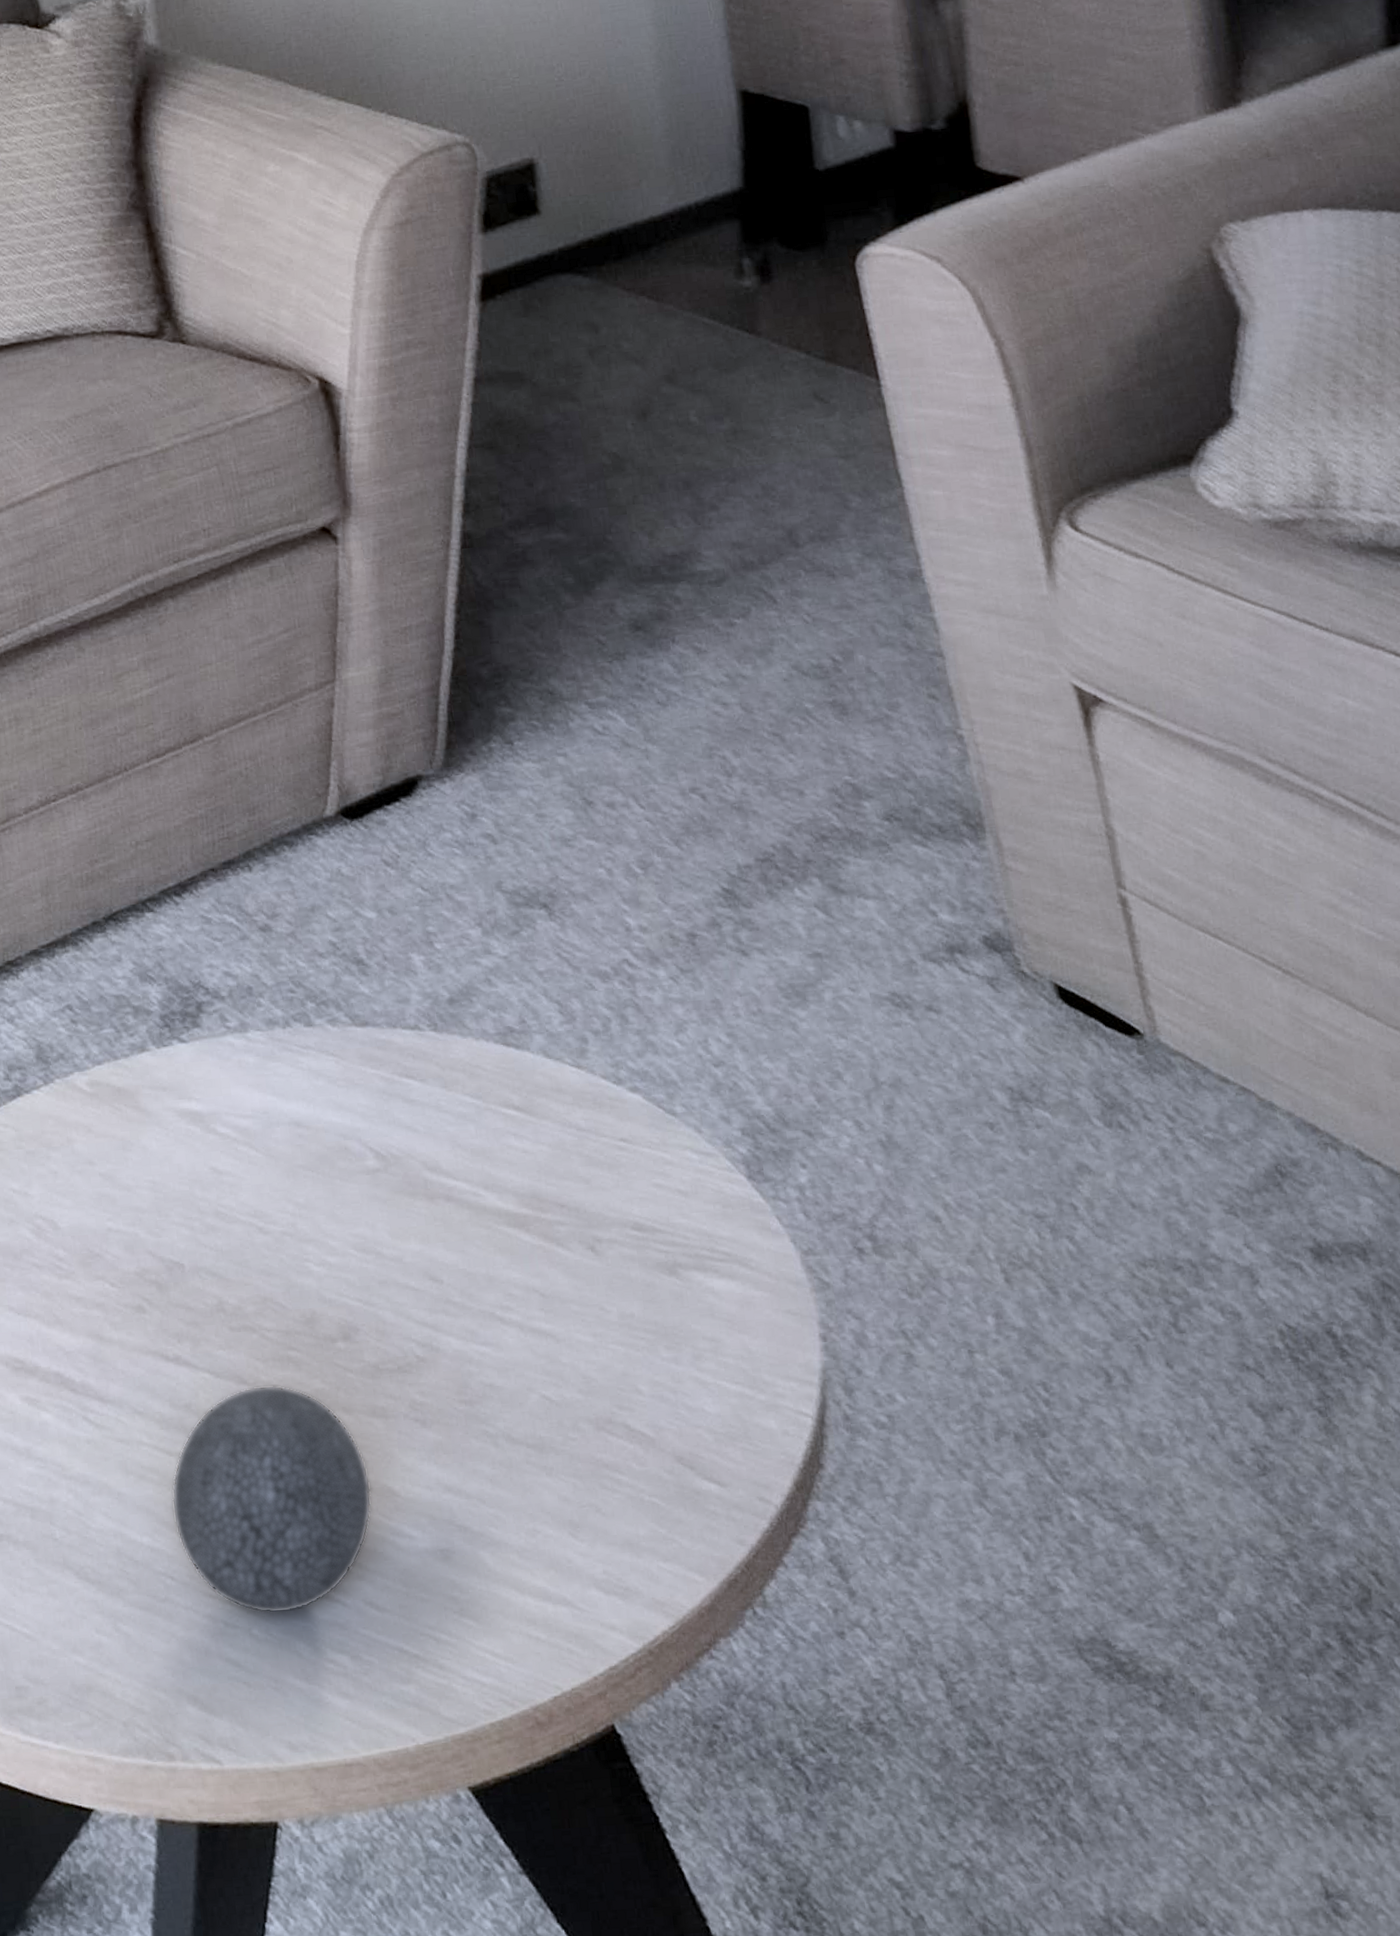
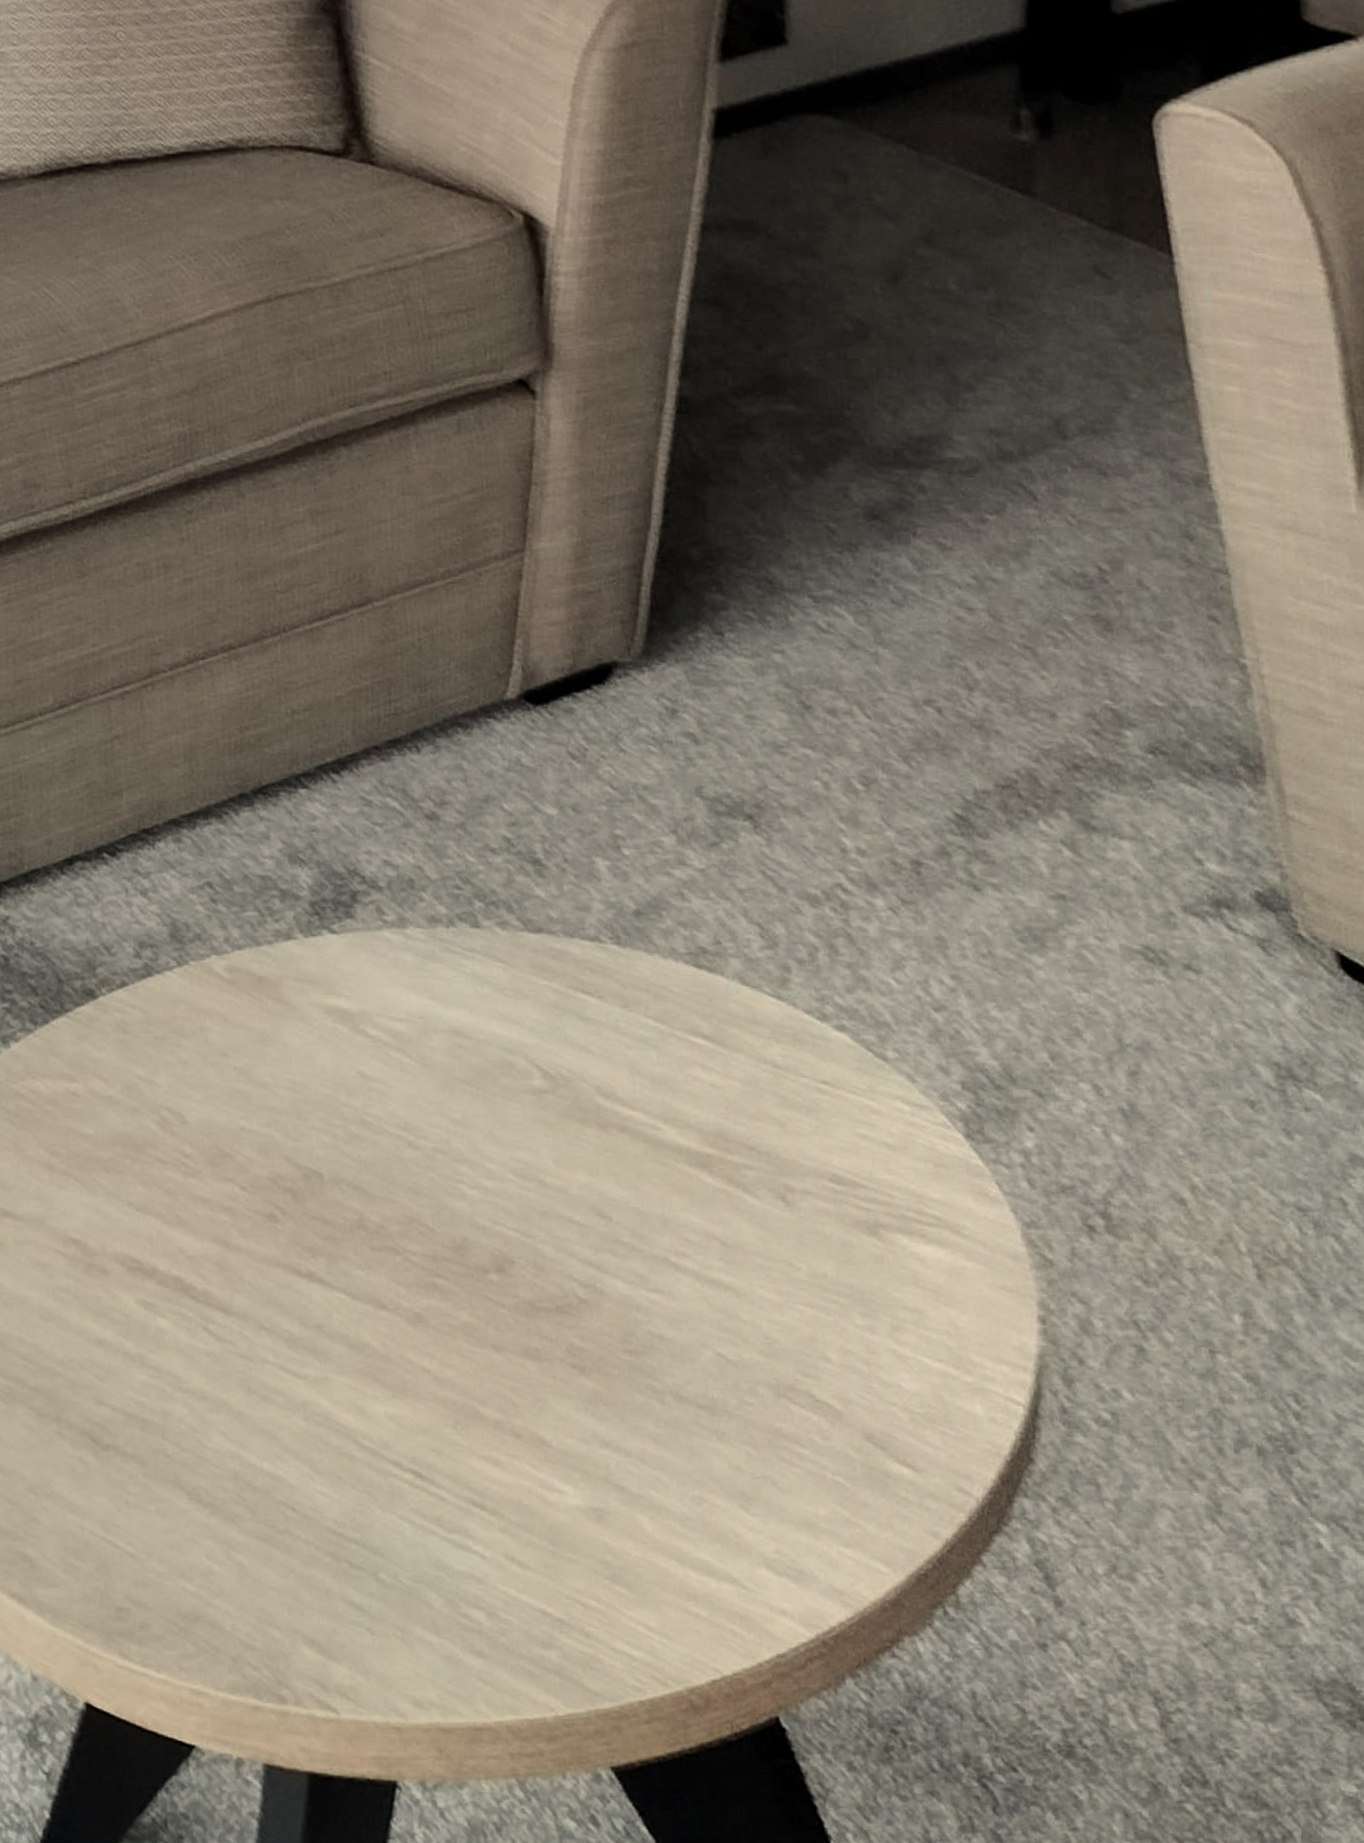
decorative ball: present [171,1385,372,1614] -> none [296,1312,520,1560]

